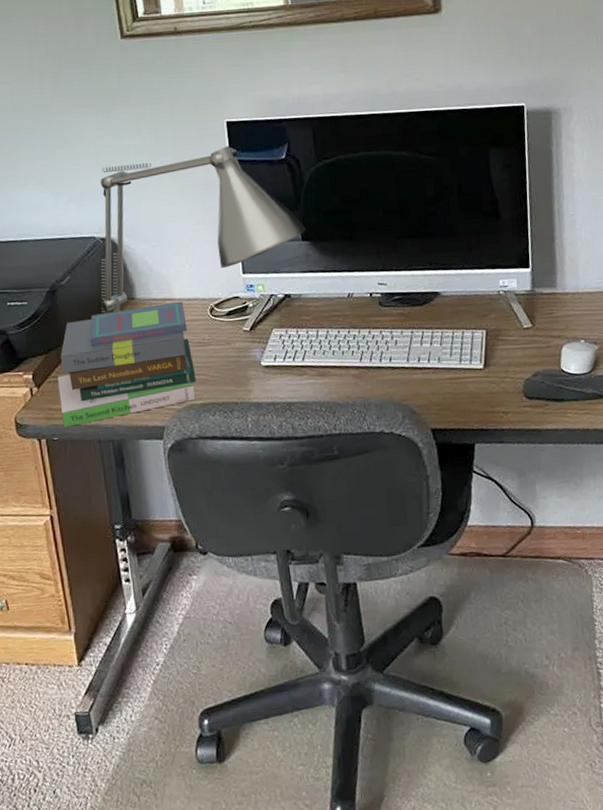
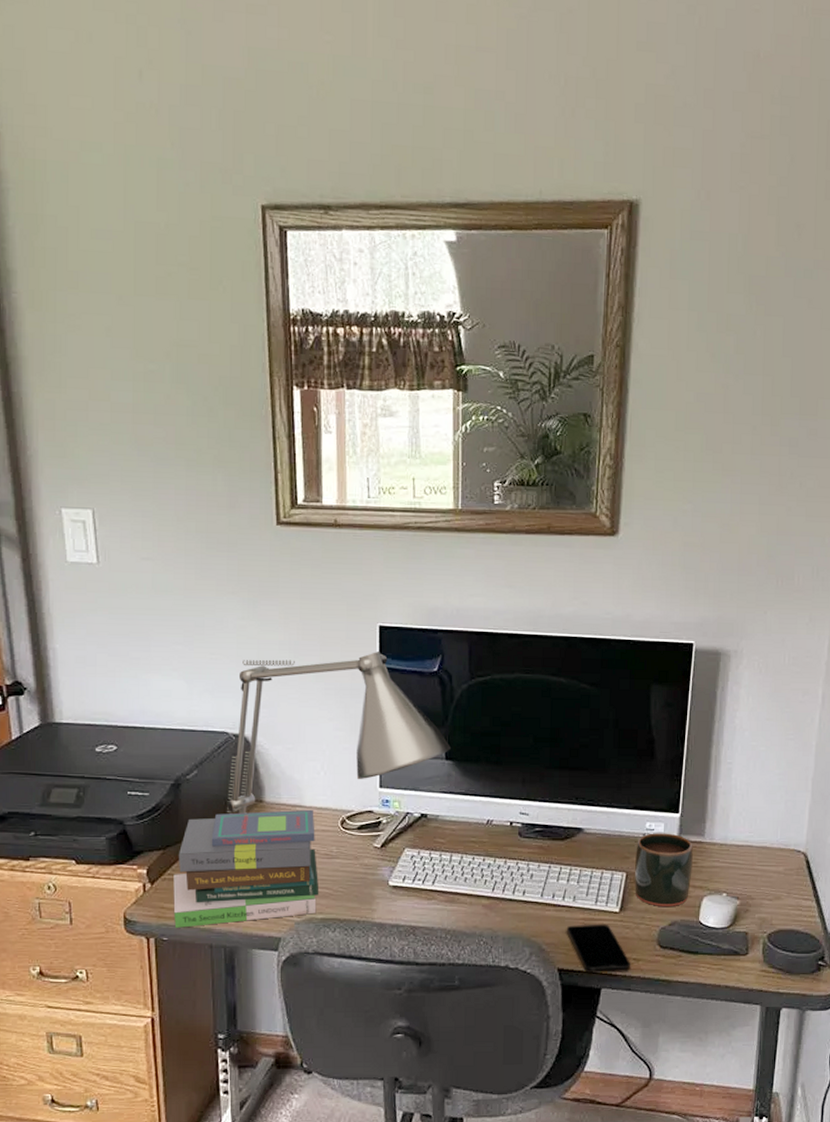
phone: none [434,381,500,430] -> present [566,924,630,973]
mug: none [492,287,549,360] -> present [635,833,693,907]

